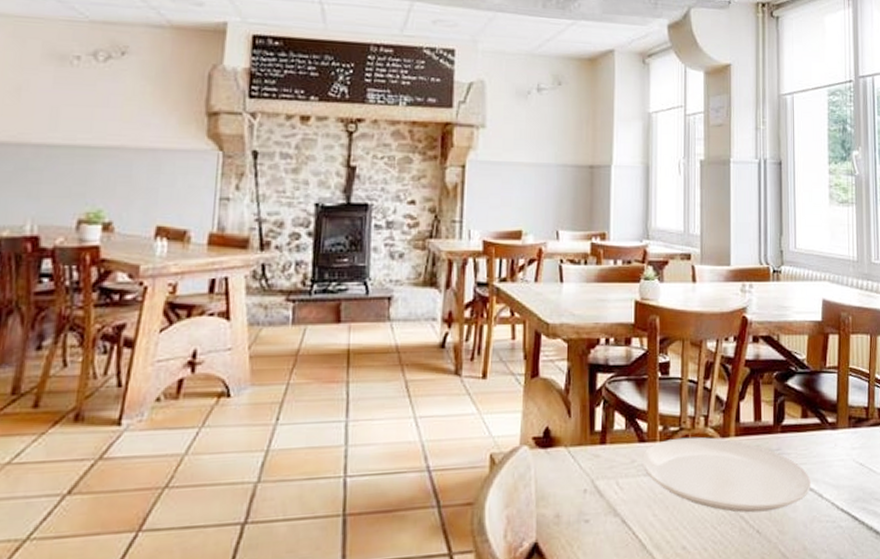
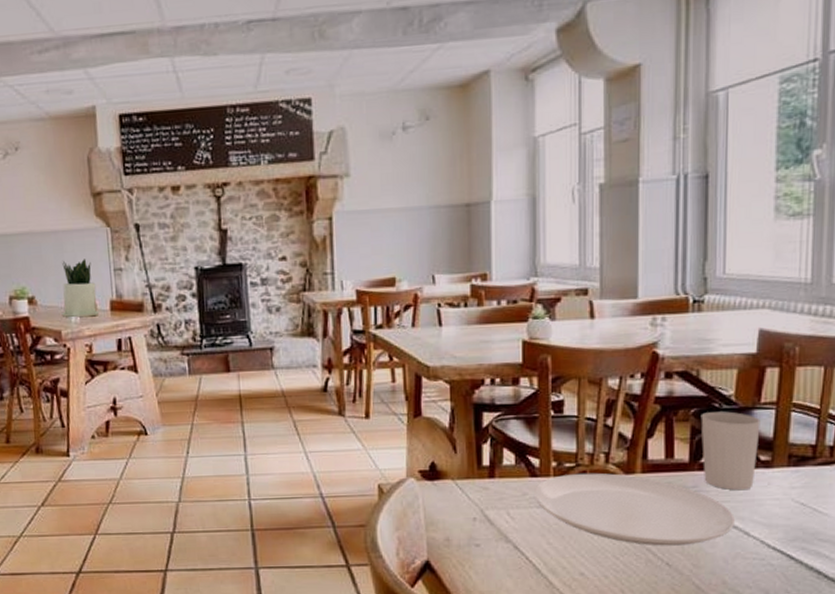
planter: none [144,183,194,251] -> present [61,259,100,318]
cup: none [781,375,827,453] -> present [700,411,760,491]

